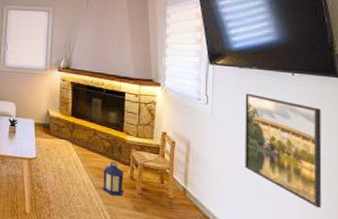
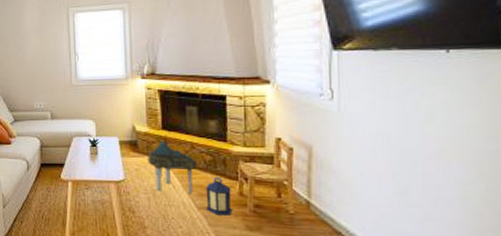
stool: none [57,125,98,175] -> present [147,140,198,194]
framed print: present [245,93,322,209] -> none [382,81,491,213]

